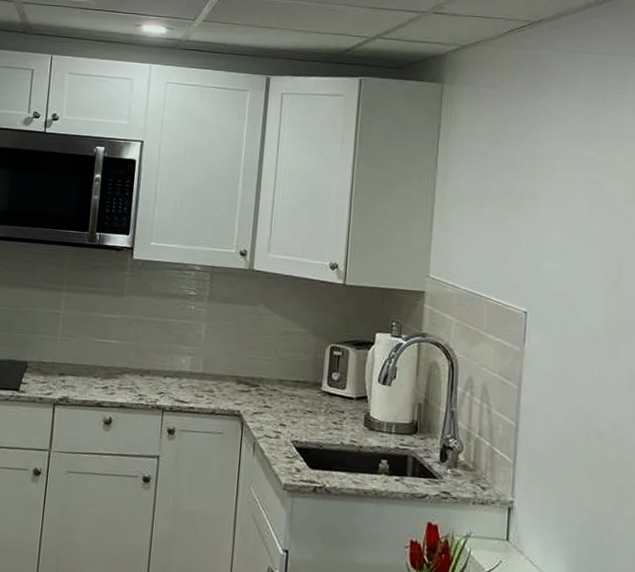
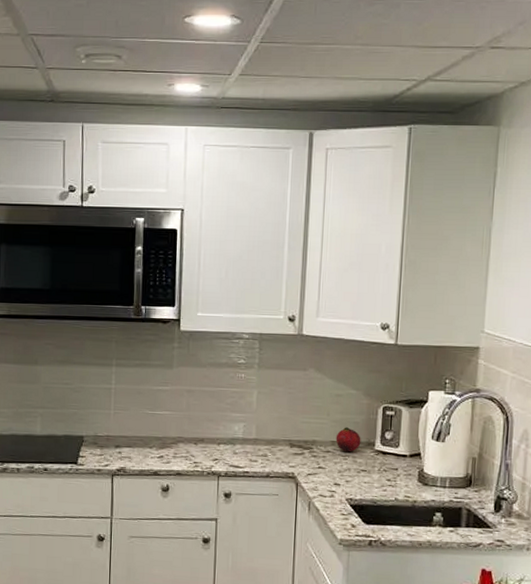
fruit: none [282,366,308,392] -> present [335,427,361,452]

